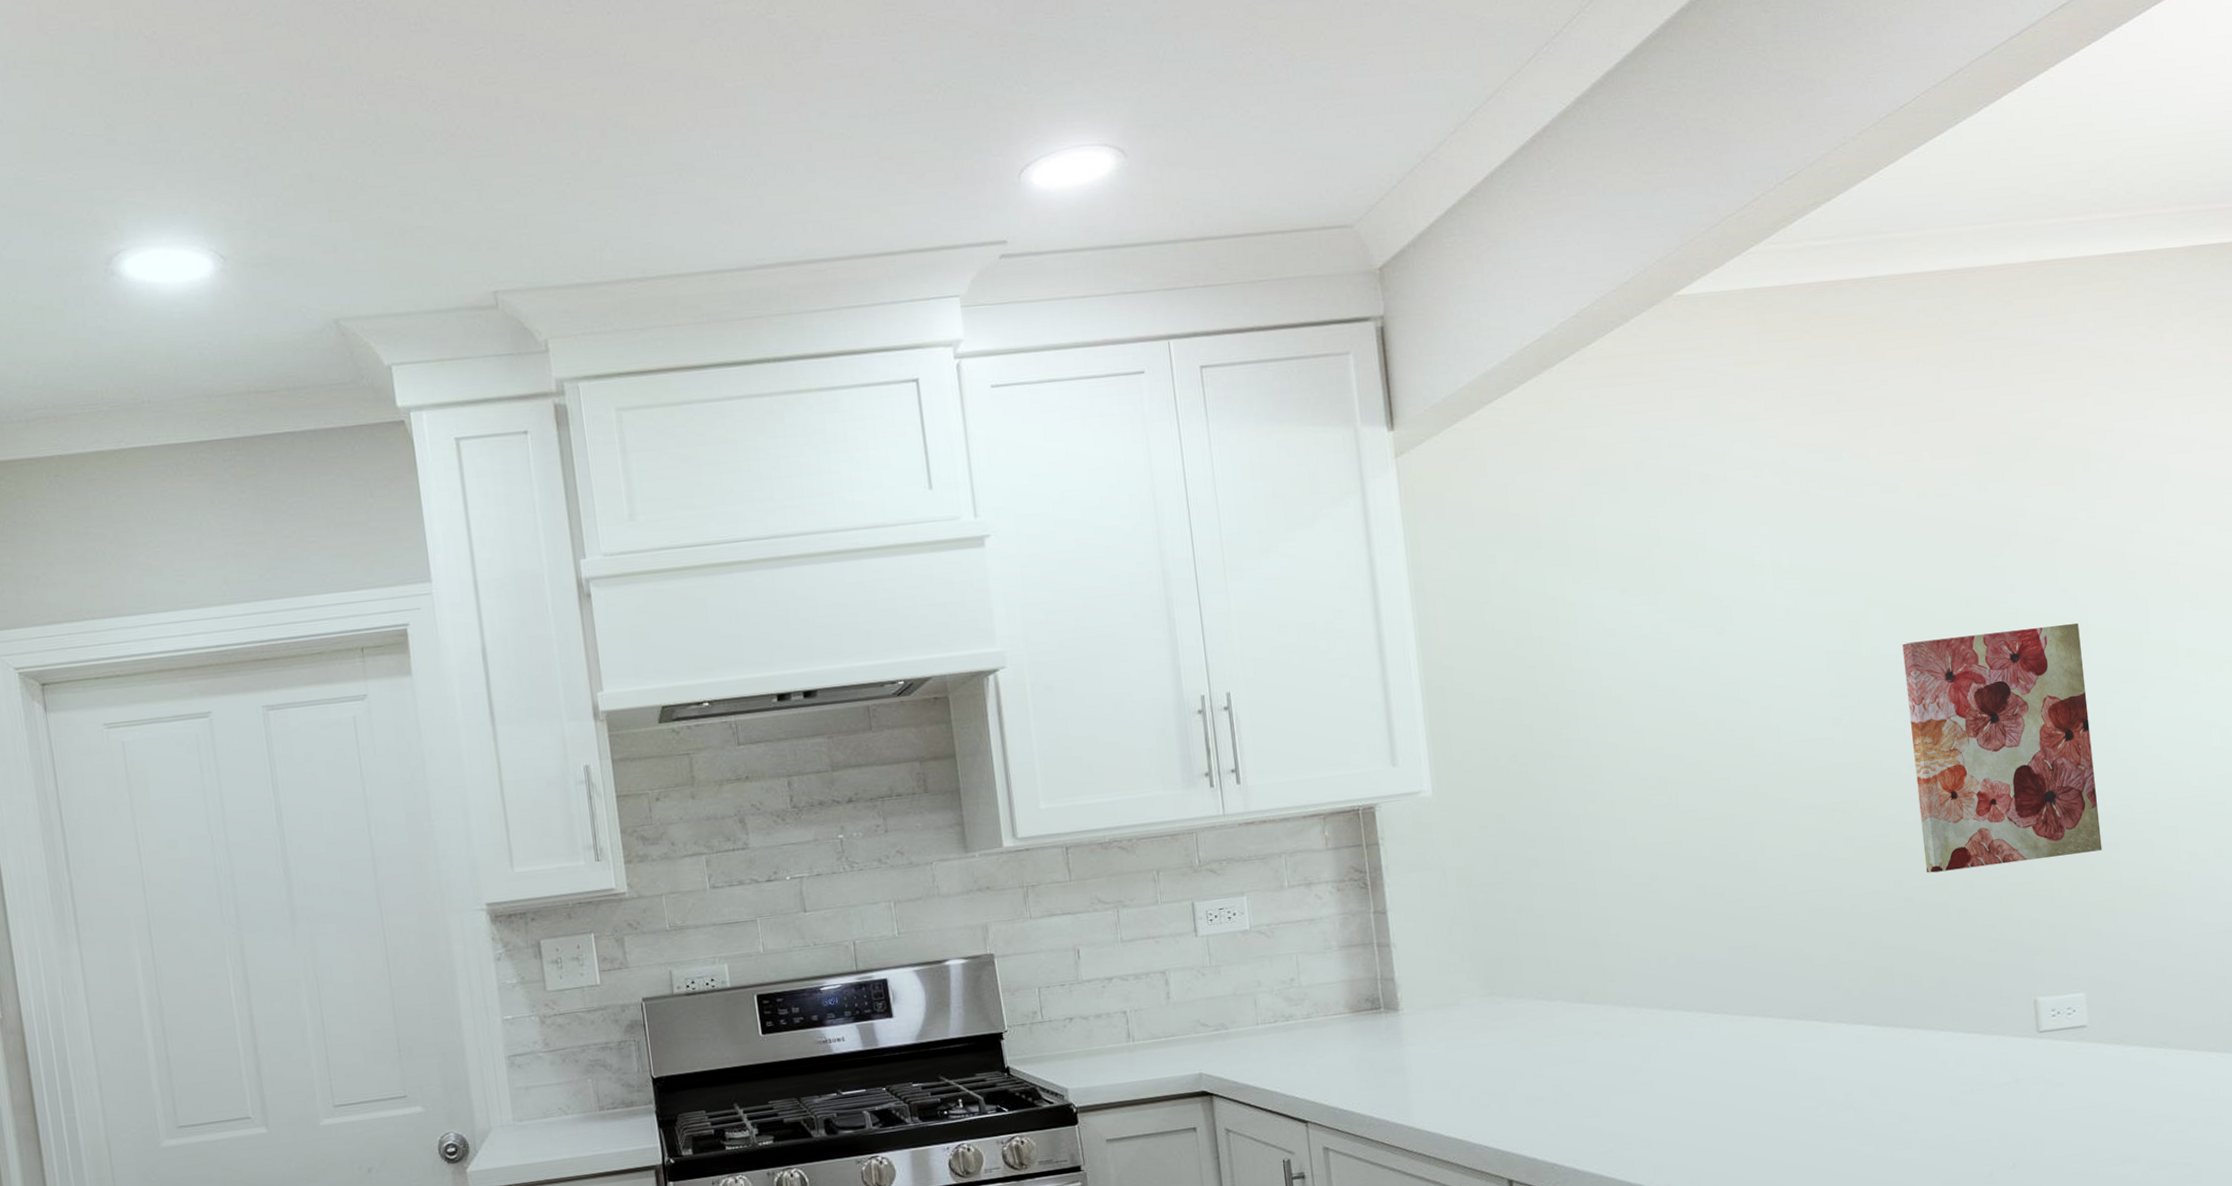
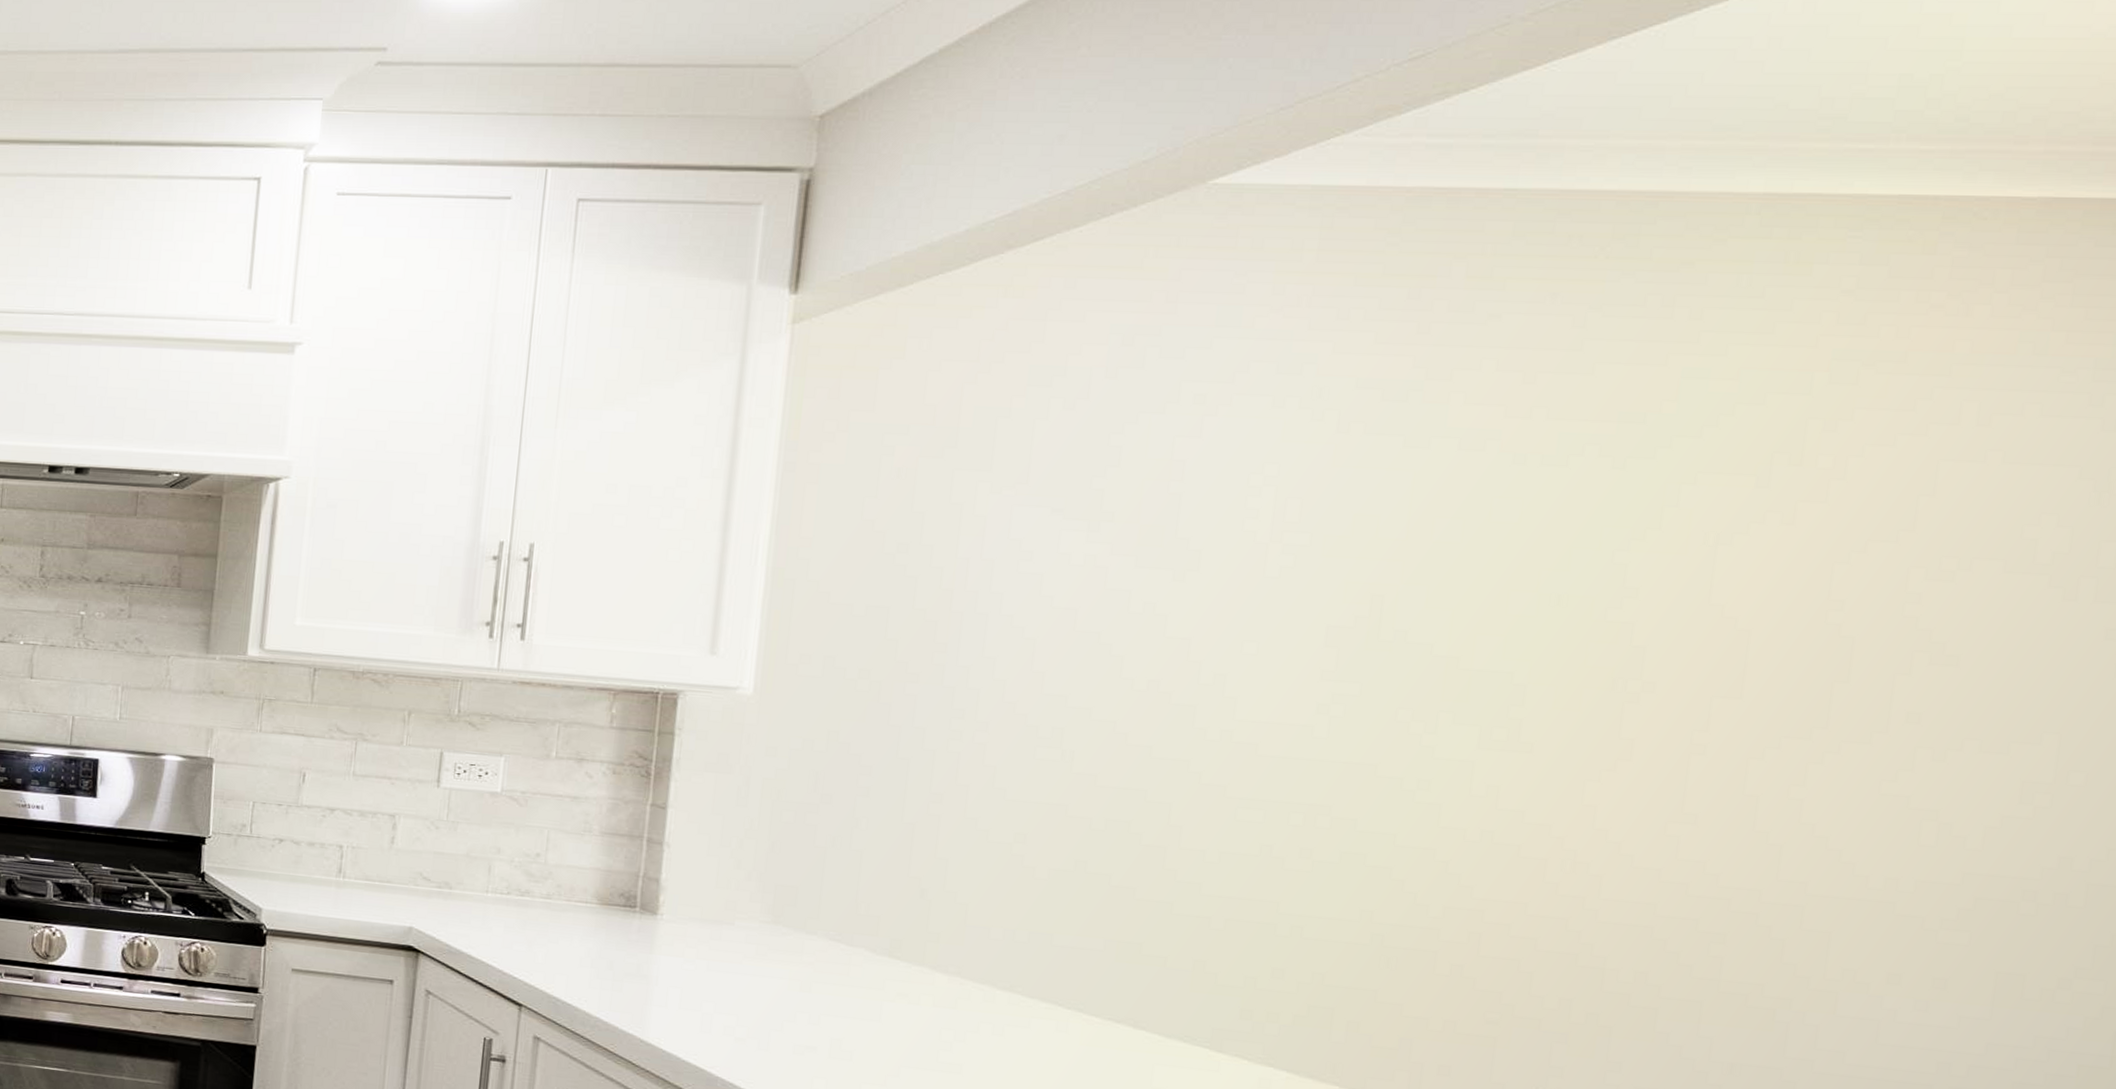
wall art: present [1902,623,2103,873] -> none [1413,633,1732,938]

